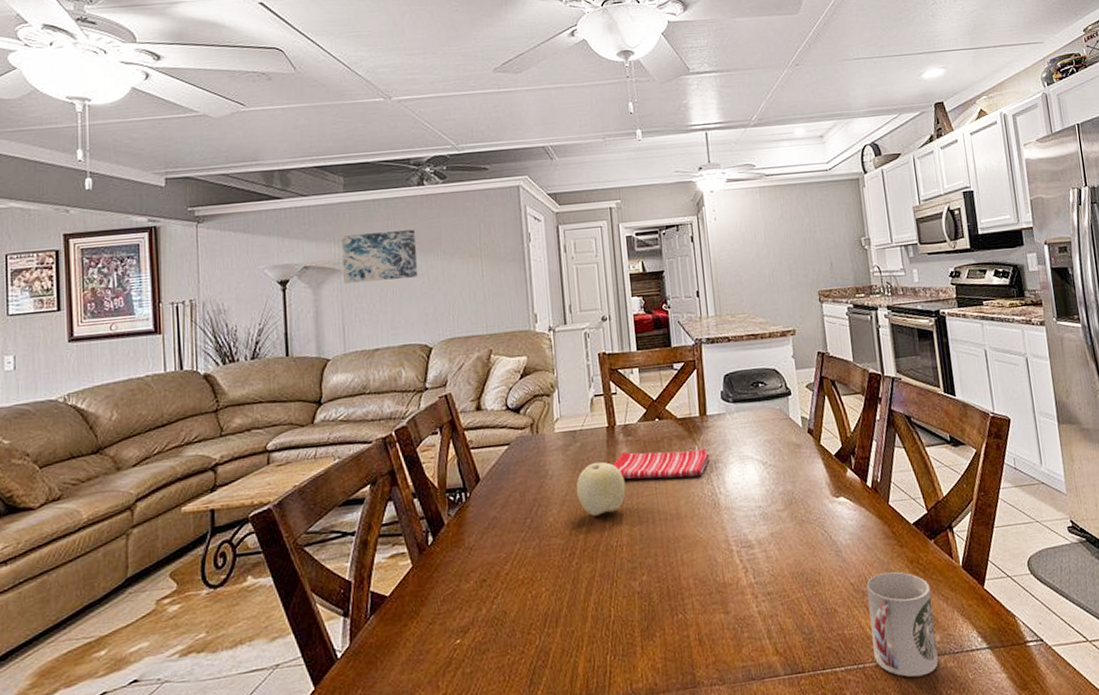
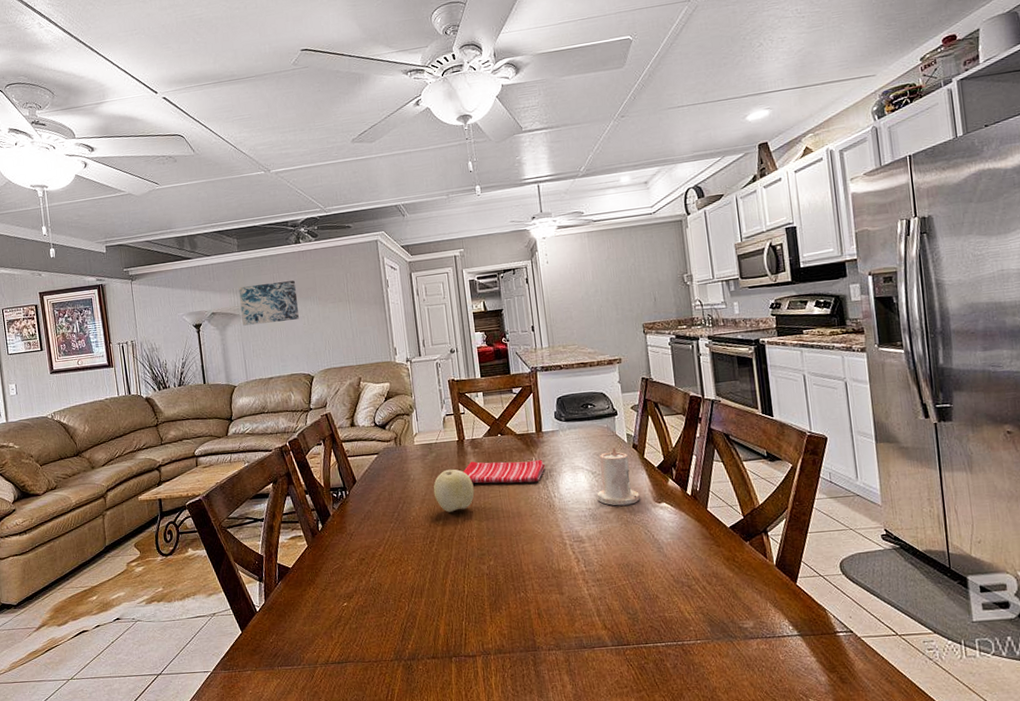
candle: none [768,432,816,503] -> present [597,447,640,506]
cup: present [866,571,938,678] -> none [685,567,751,655]

